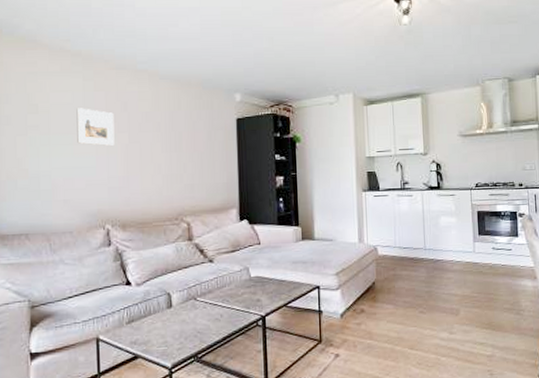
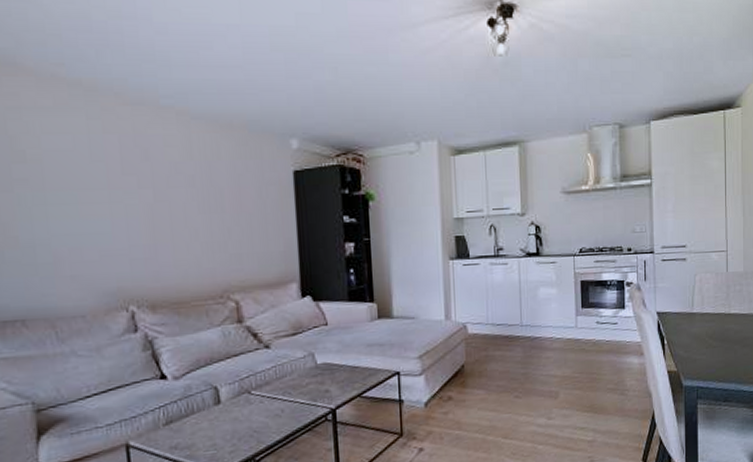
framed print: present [76,108,115,146] -> none [80,156,135,206]

